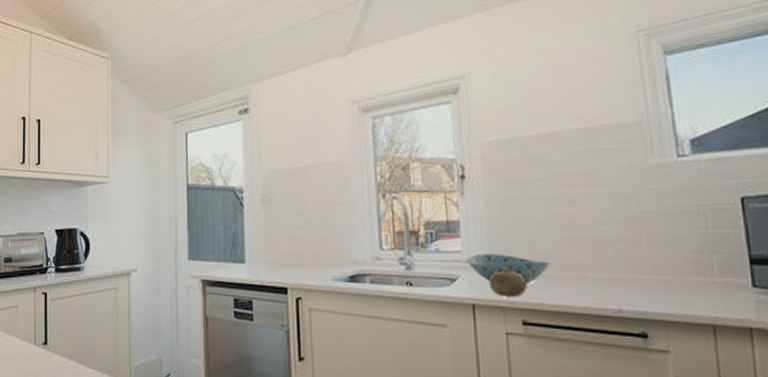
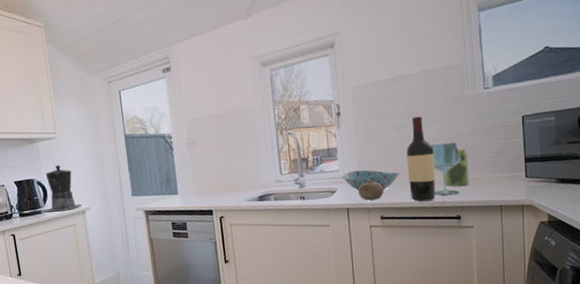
coffee maker: none [83,214,128,272] -> present [43,165,82,213]
wine bottle: none [560,187,607,307] -> present [406,116,436,202]
wine glass: none [598,226,646,301] -> present [431,142,461,196]
jar: none [619,235,660,291] -> present [444,148,470,187]

